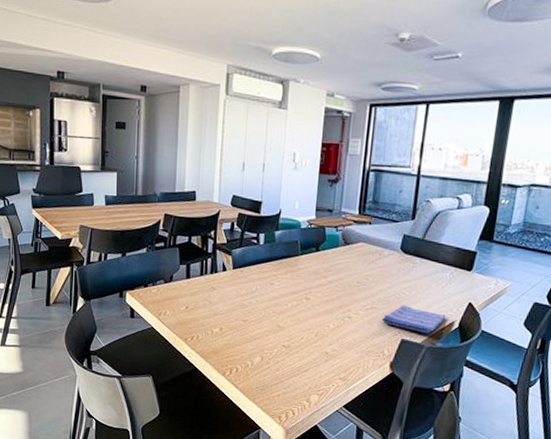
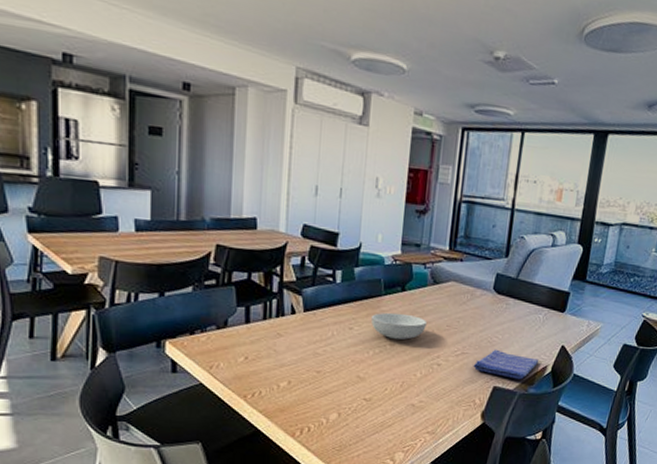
serving bowl: none [289,270,339,294] -> present [370,312,428,340]

